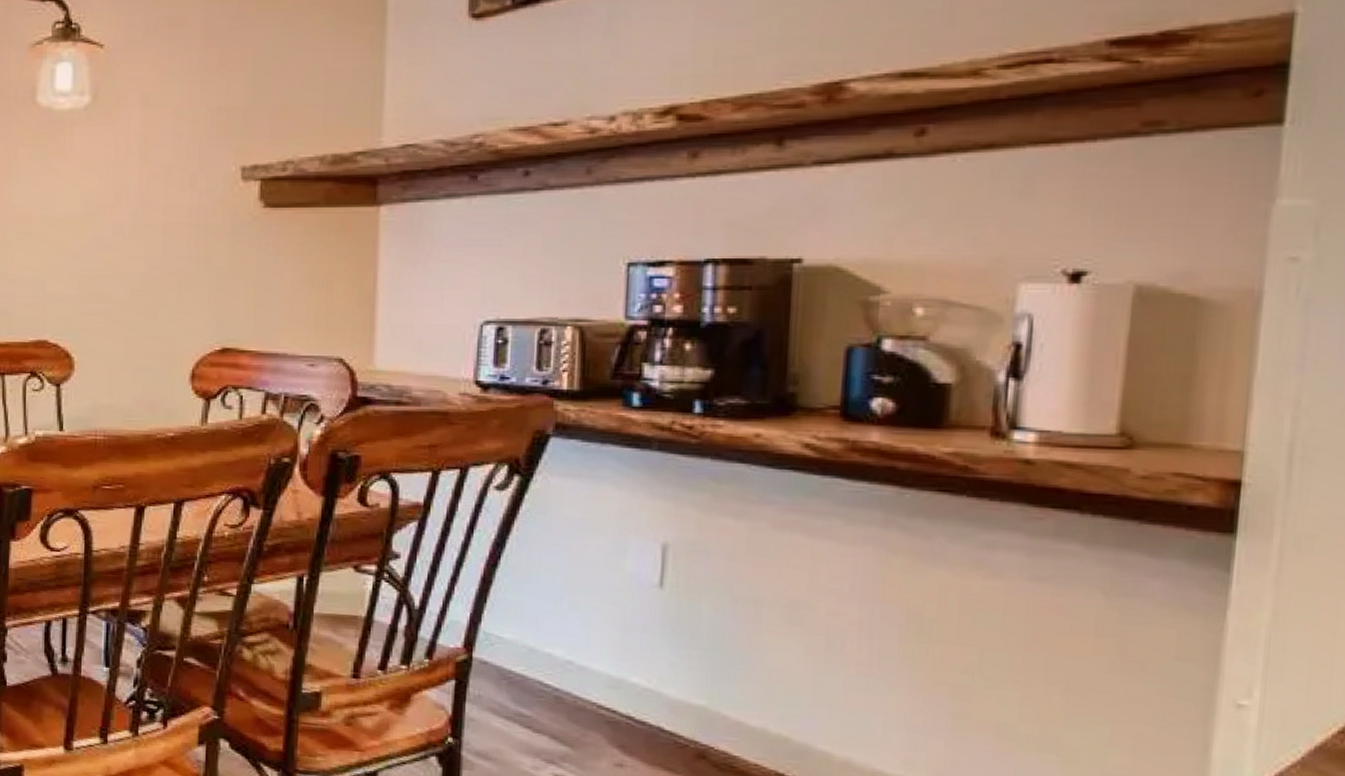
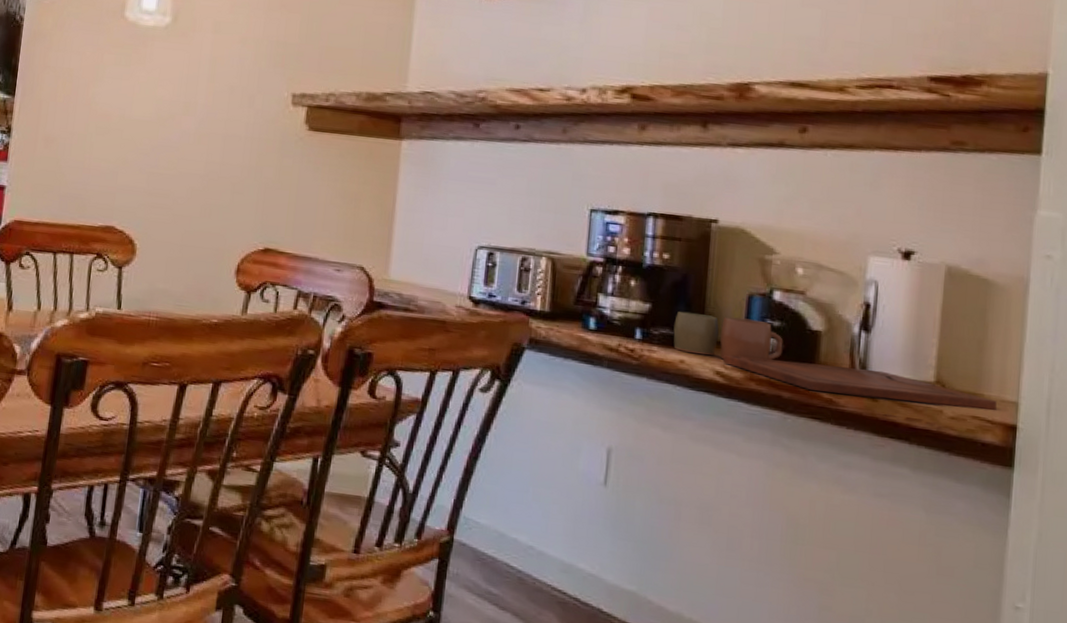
mug: none [744,375,807,426] -> present [673,311,719,356]
mug: none [809,376,898,429] -> present [720,316,783,361]
cutting board: none [813,422,1211,465] -> present [722,354,997,411]

